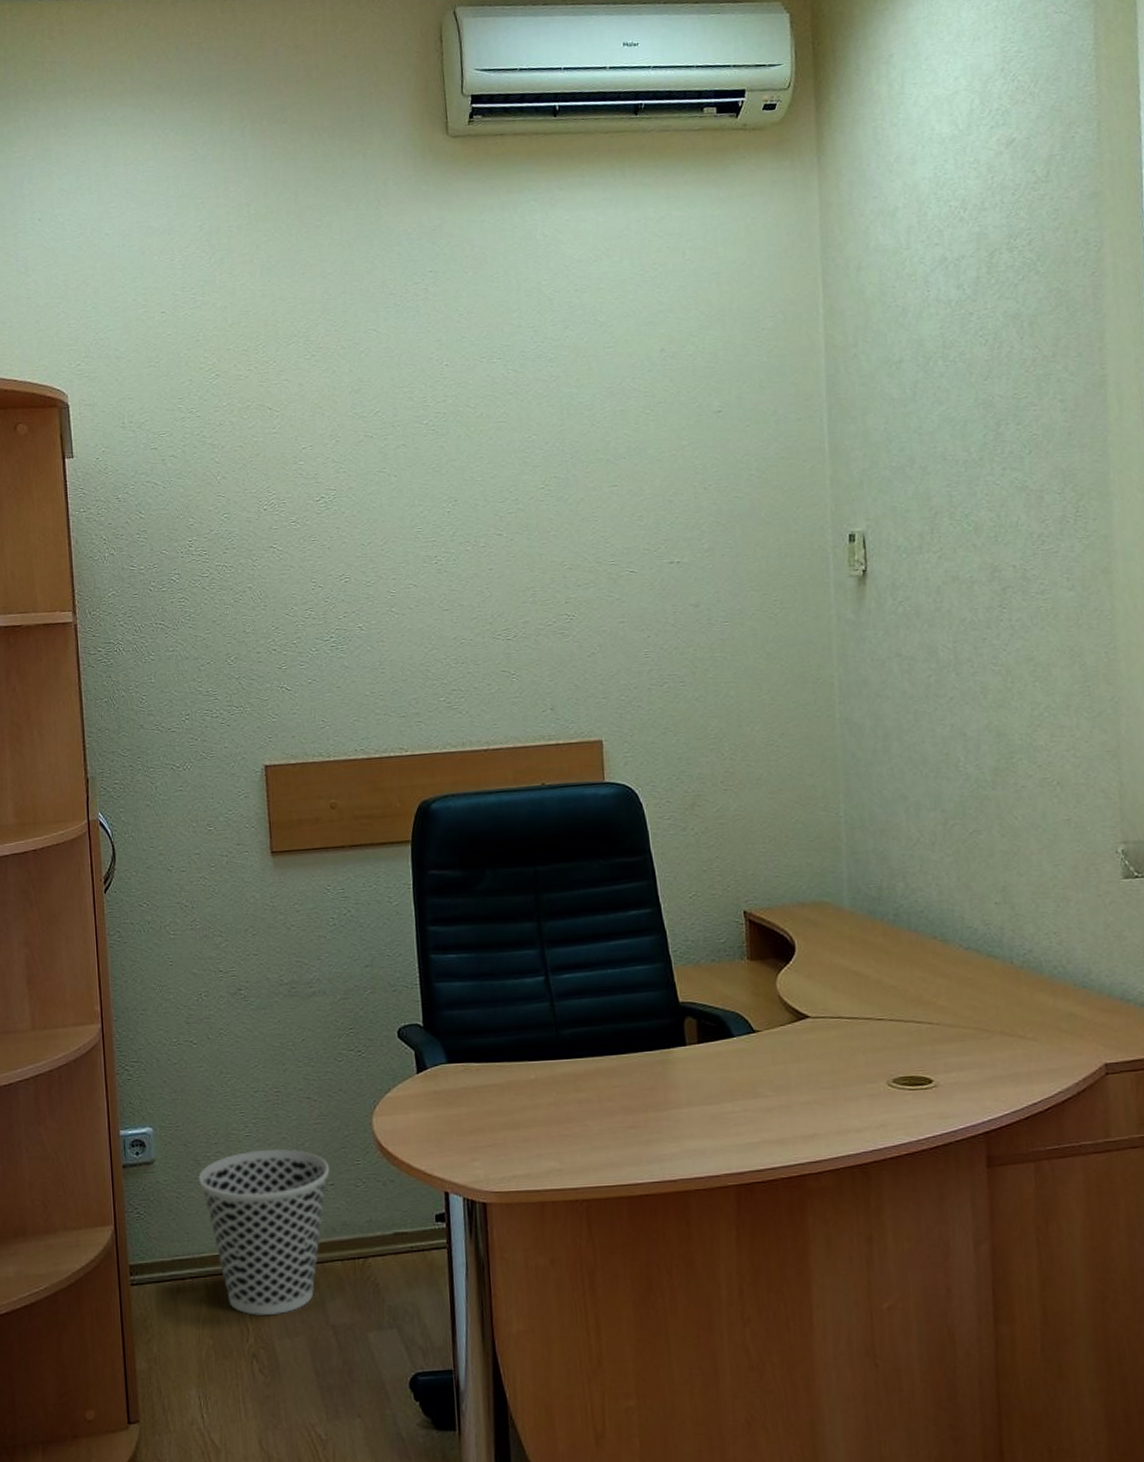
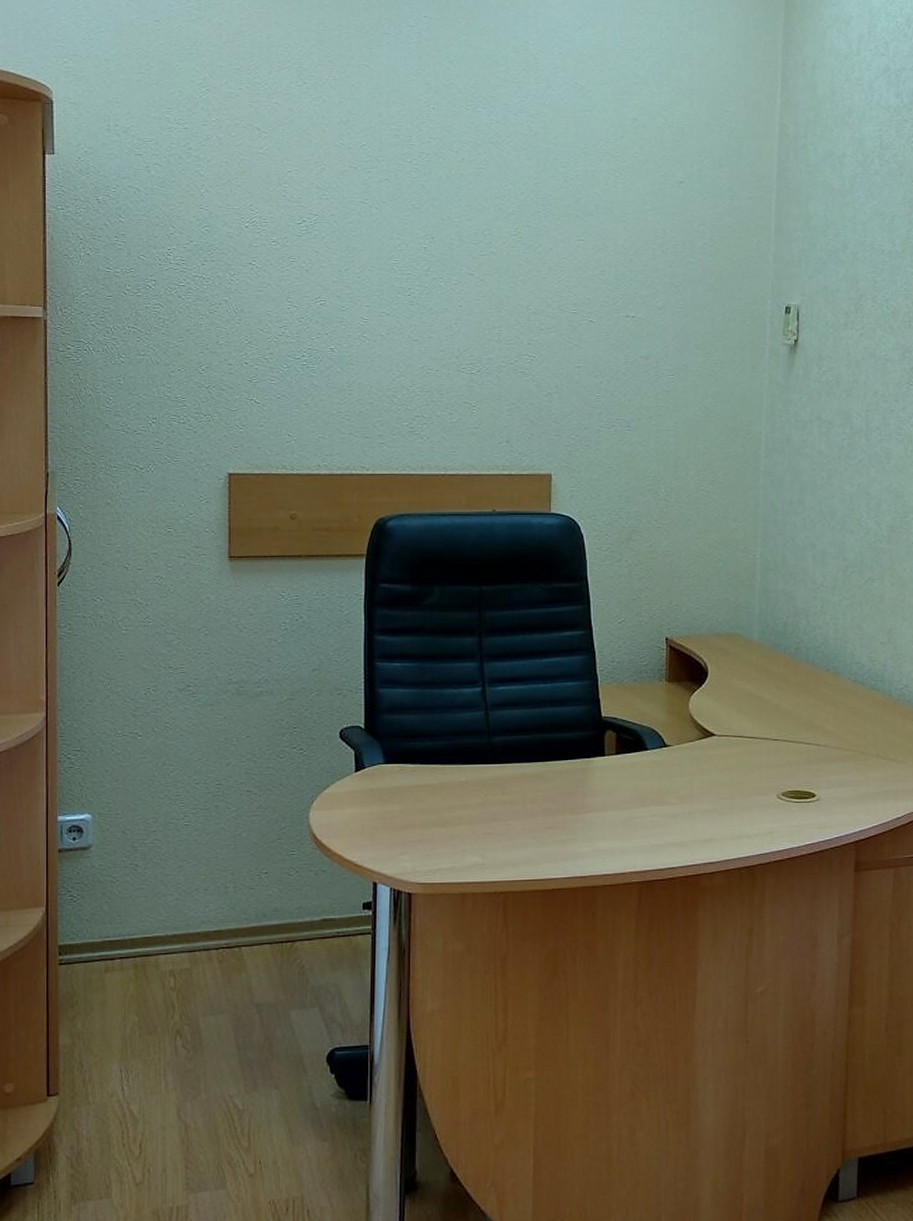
wastebasket: present [198,1149,330,1315] -> none [135,839,265,994]

